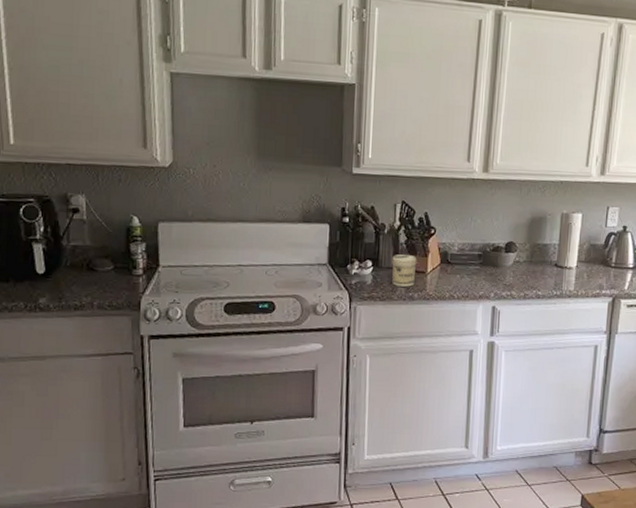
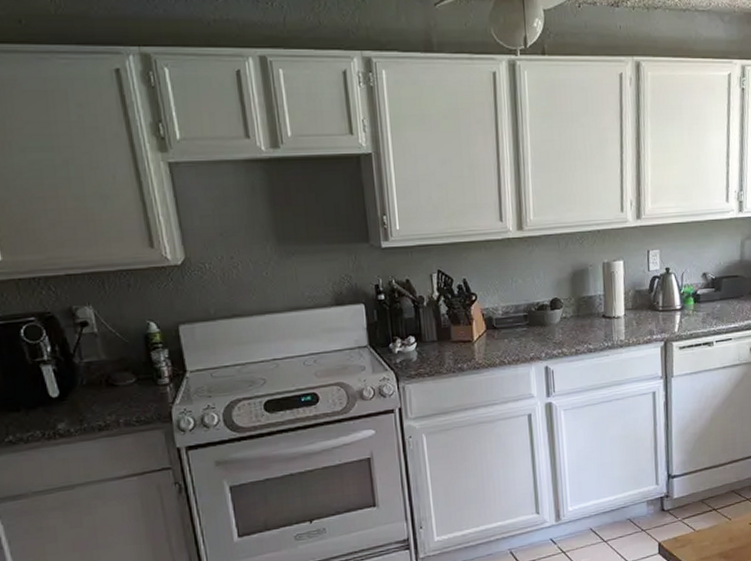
jar: present [392,253,417,287] -> none [435,324,462,359]

